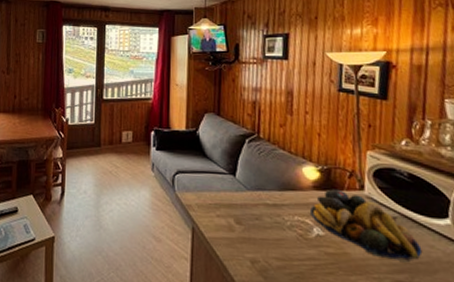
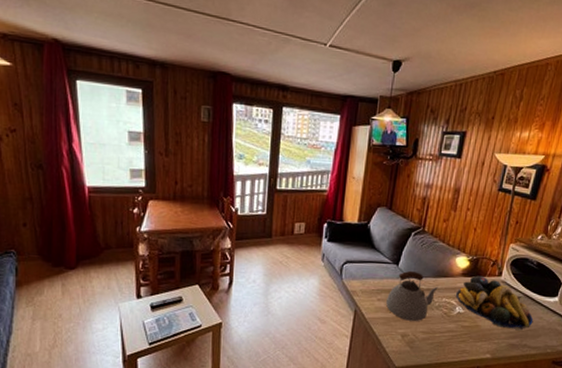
kettle: none [227,182,286,244] -> present [386,270,438,321]

